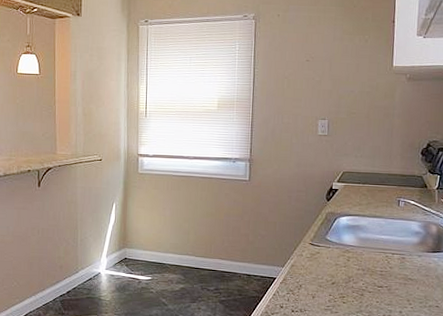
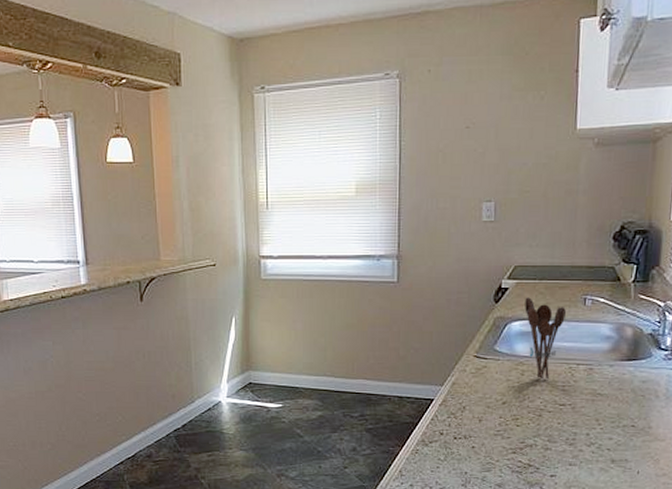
utensil holder: none [351,197,384,265] -> present [525,297,566,380]

